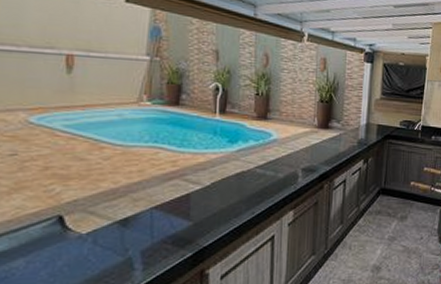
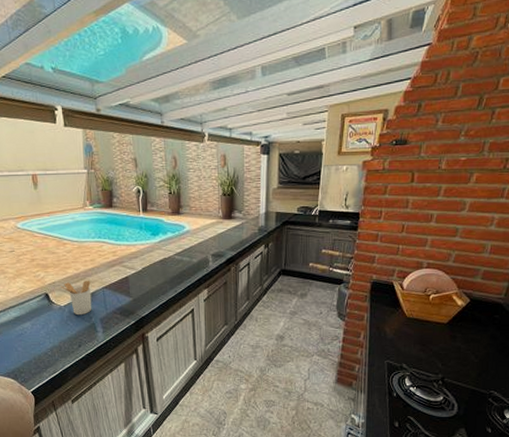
utensil holder: none [85,198,134,247] -> present [60,281,92,316]

